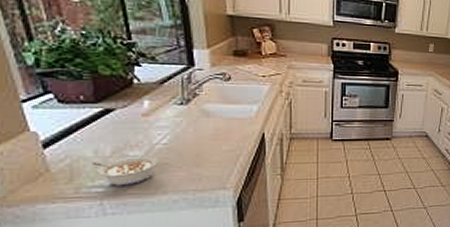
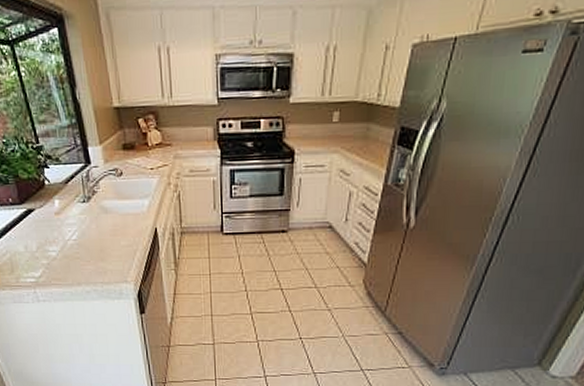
legume: present [92,157,159,186] -> none [24,252,72,277]

